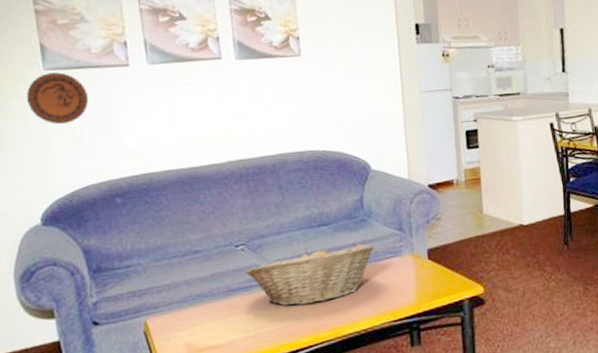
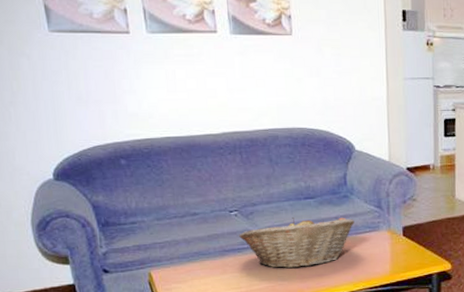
decorative plate: present [27,72,88,124] -> none [34,35,92,85]

